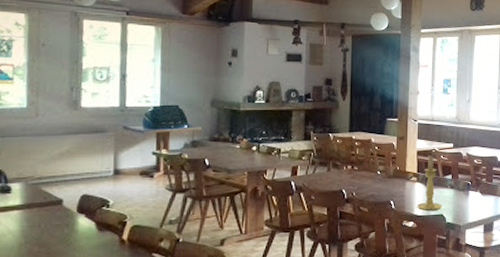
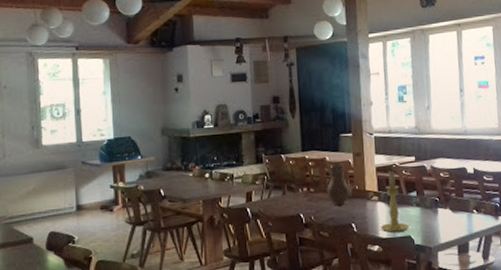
vase: none [370,144,392,183] -> present [327,162,350,205]

